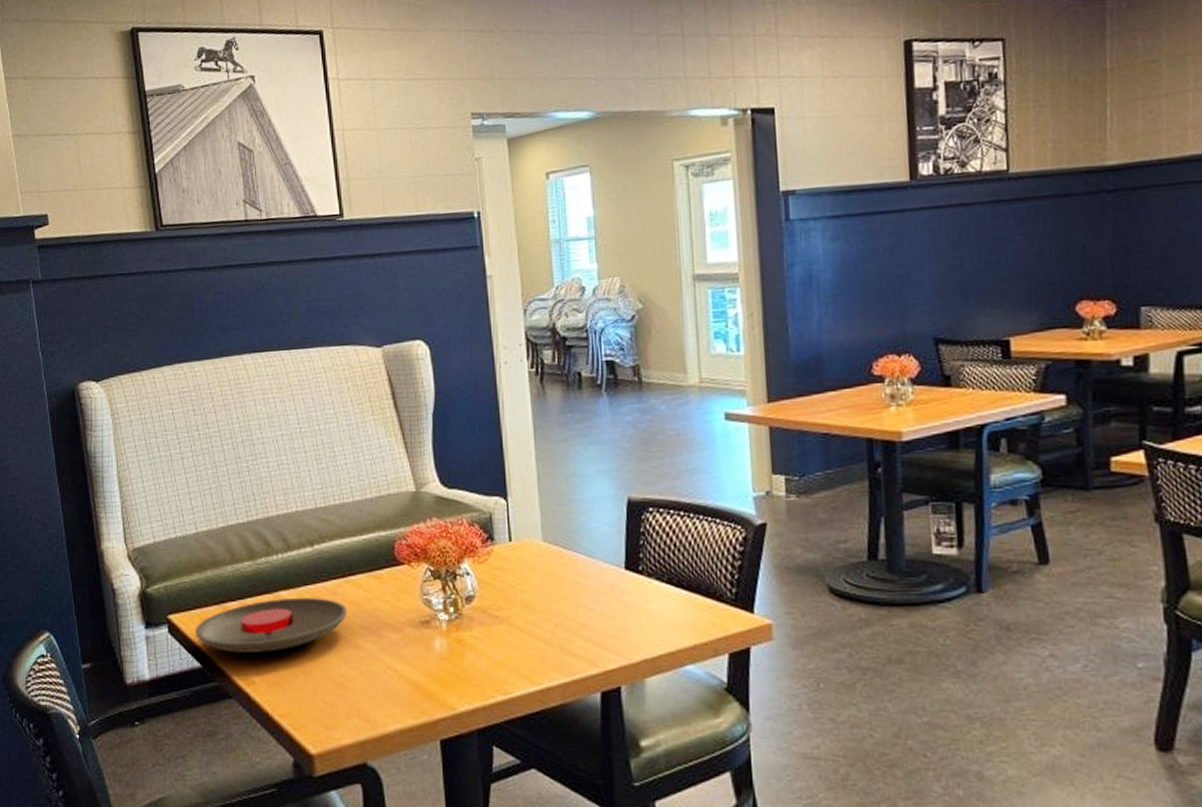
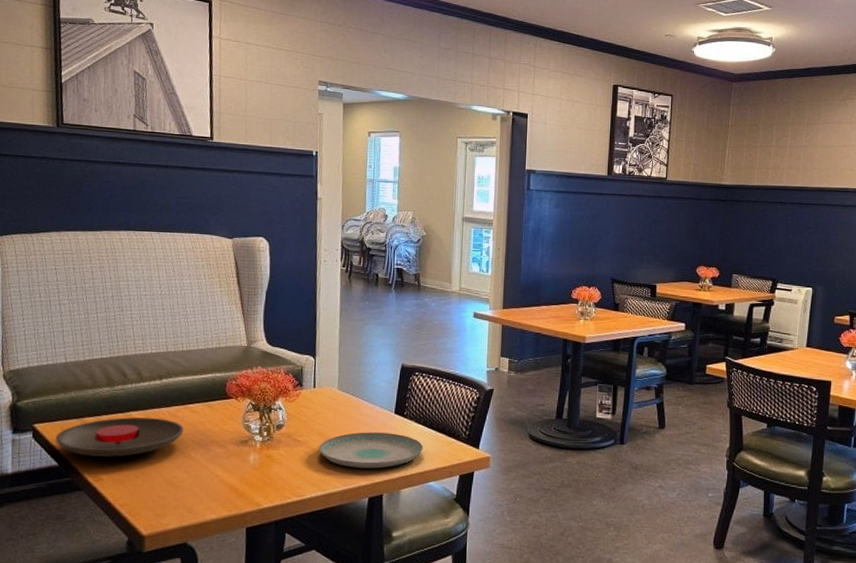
plate: none [525,597,672,651] -> present [318,432,424,469]

